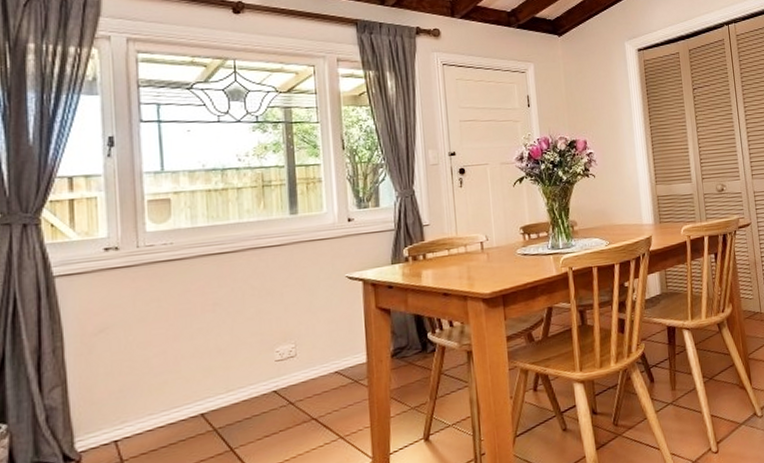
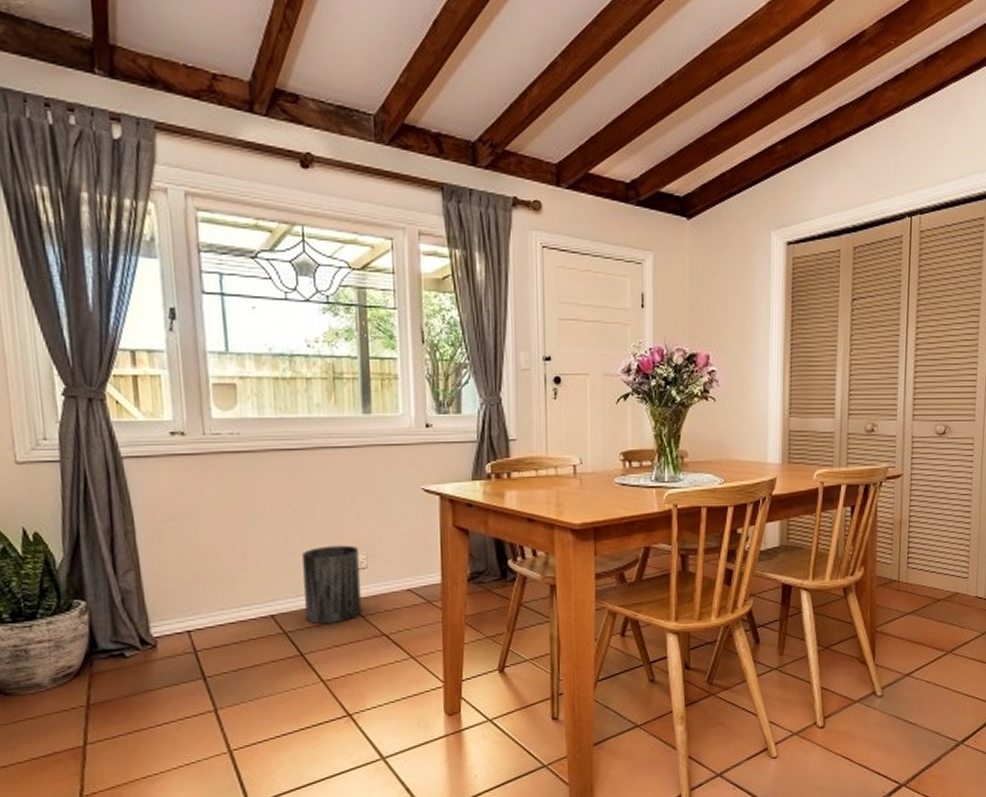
trash can: none [231,336,292,417] -> present [301,545,362,624]

